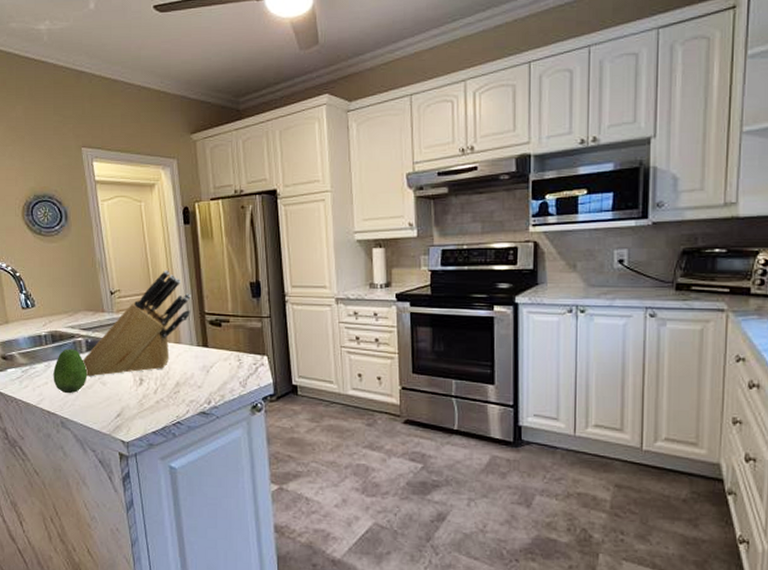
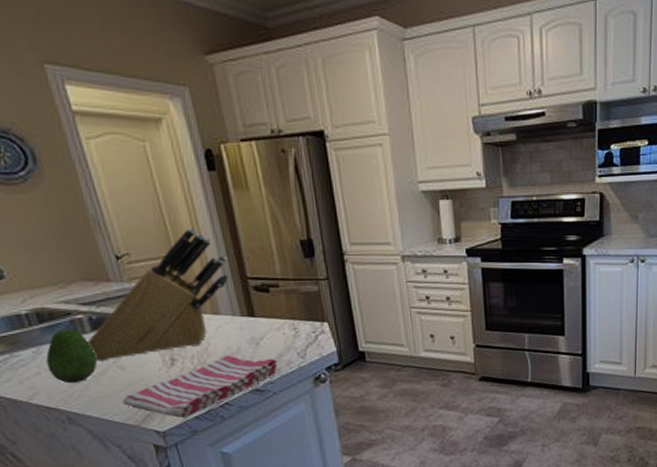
dish towel: none [101,380,222,431] -> present [122,355,278,418]

